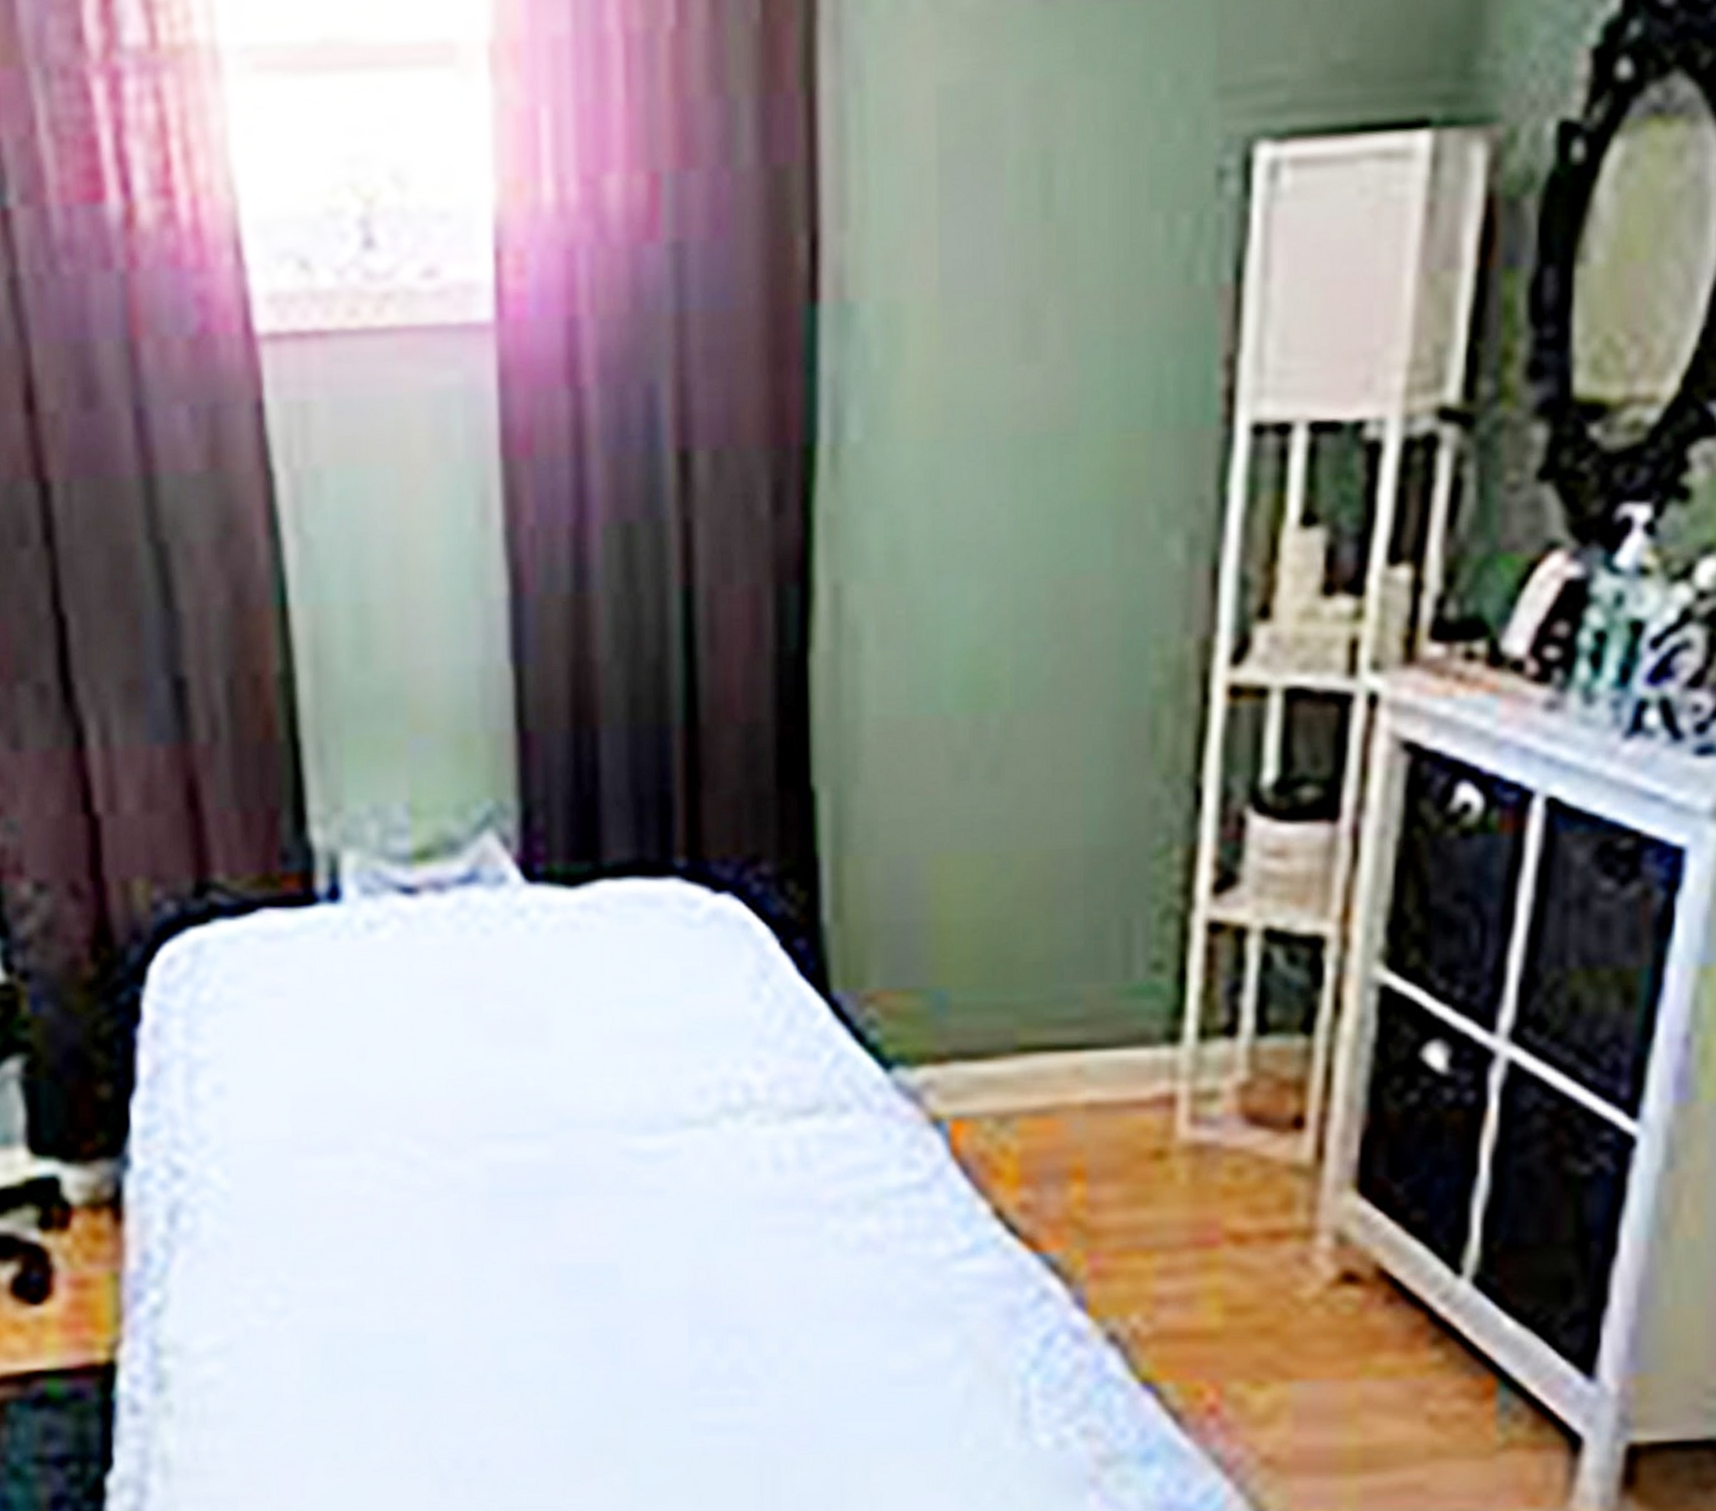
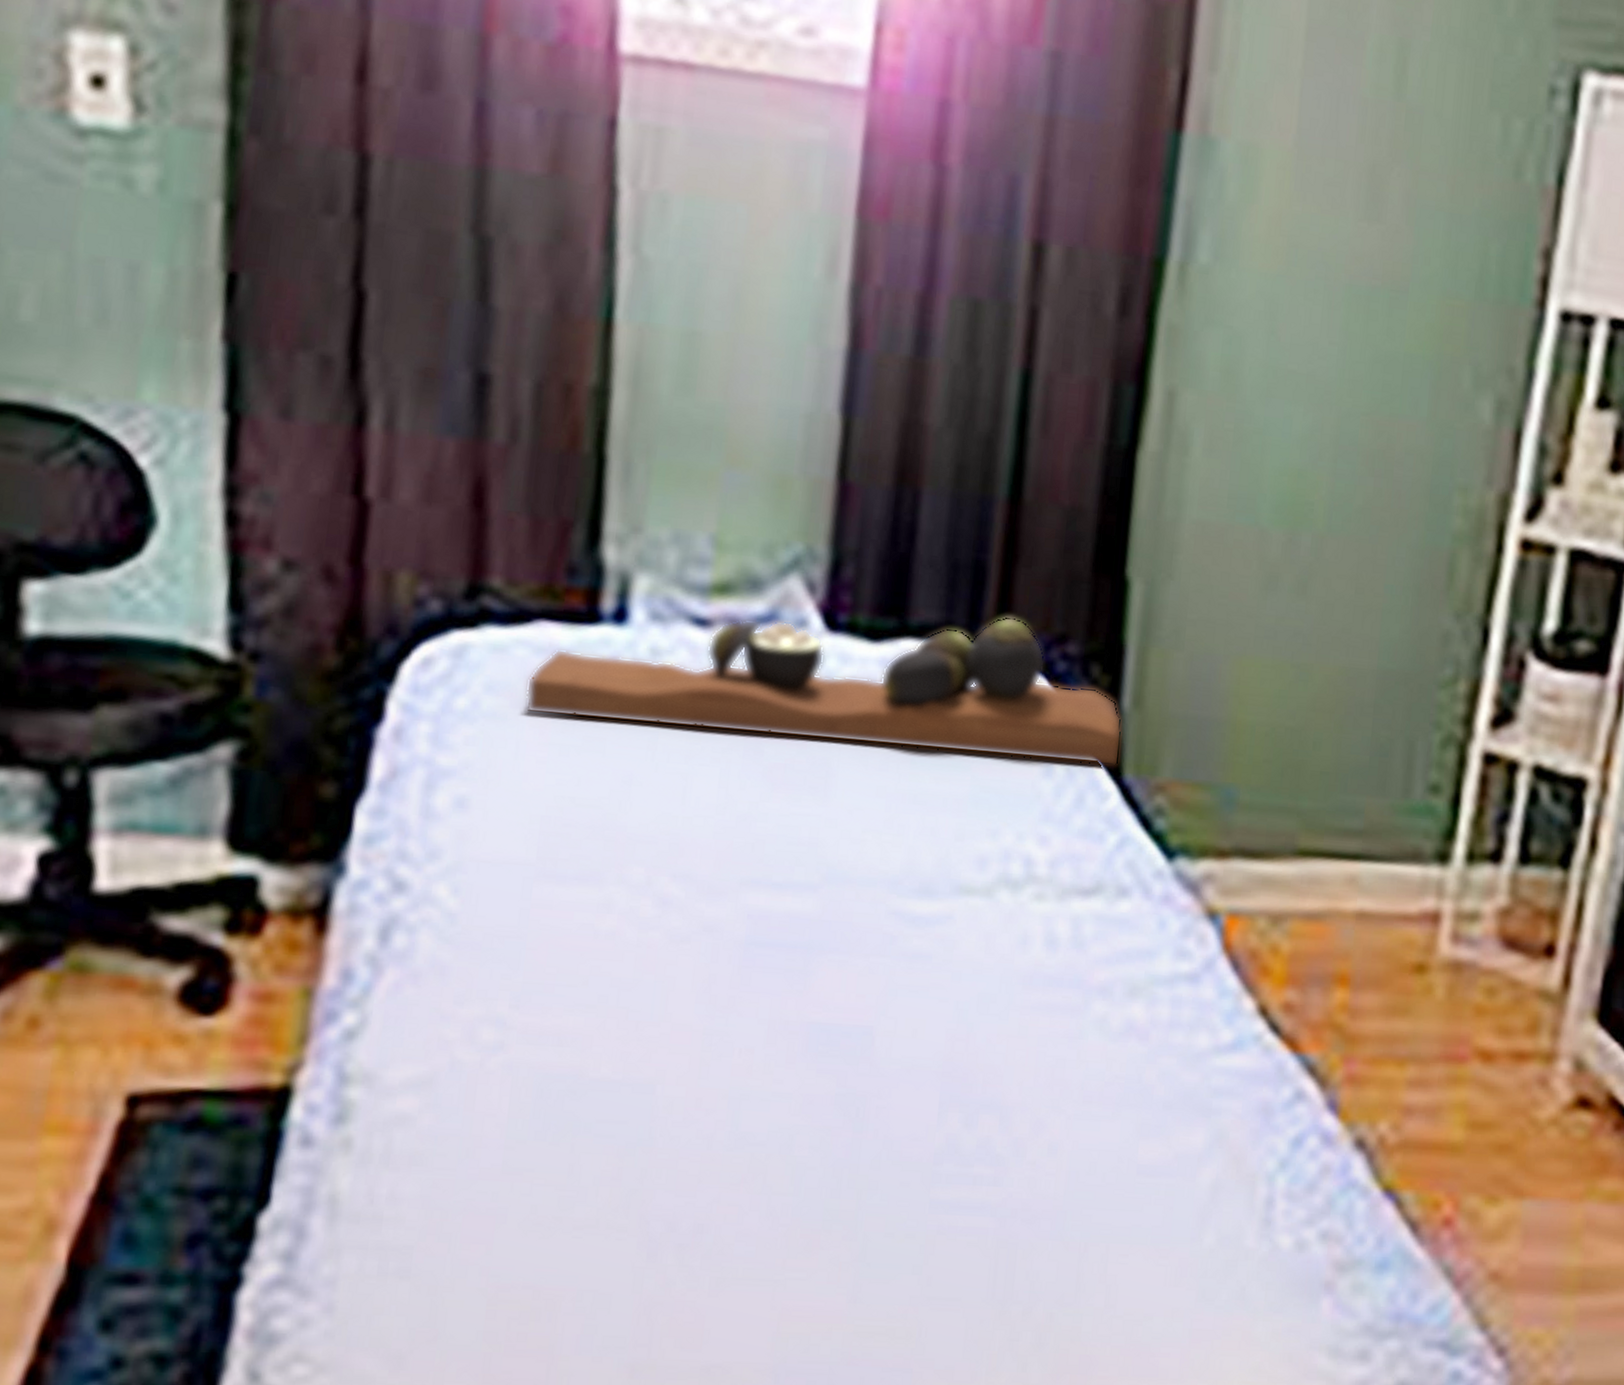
decorative tray: none [260,843,827,999] -> present [524,616,1123,767]

